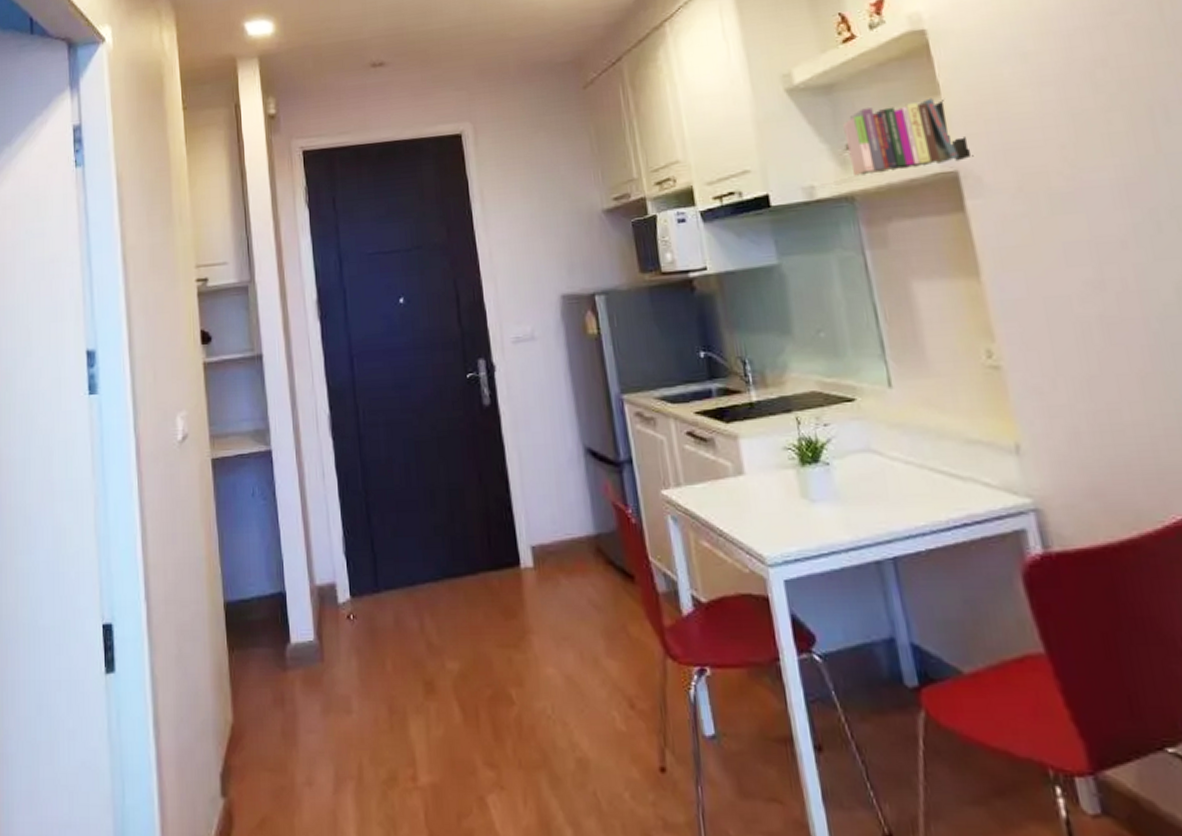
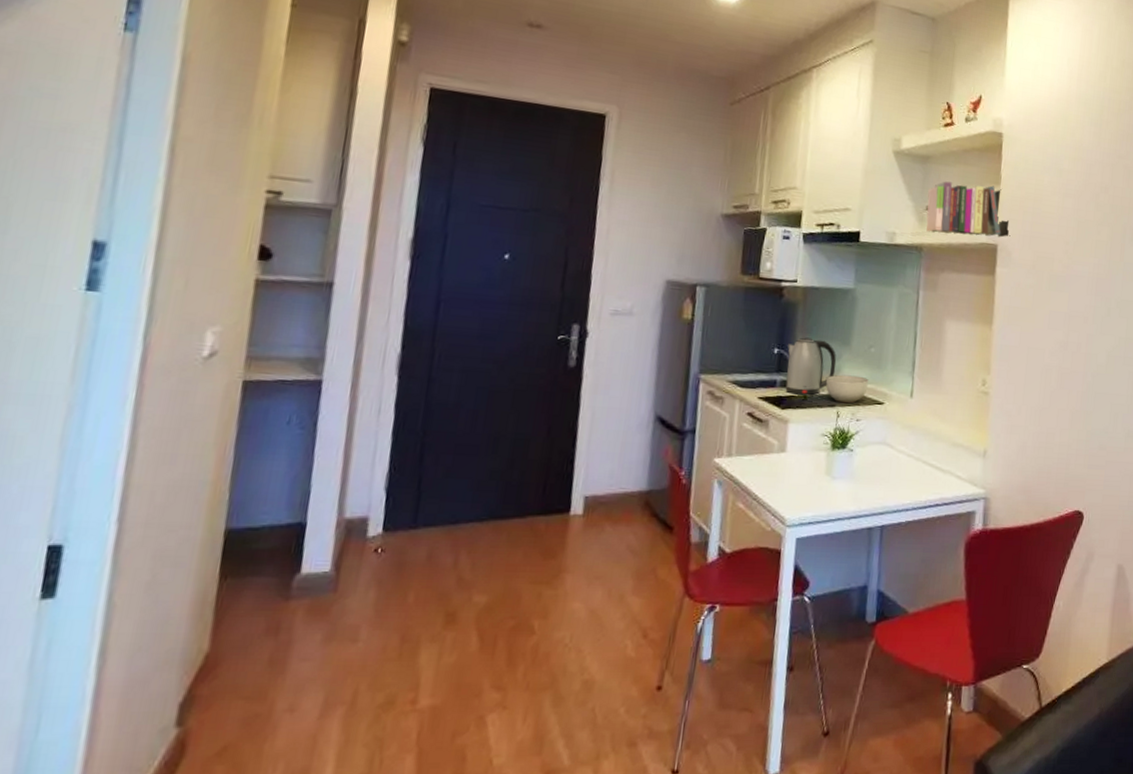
kettle: none [715,332,782,403] -> present [785,337,837,395]
bowl: none [771,369,829,407] -> present [825,374,869,404]

